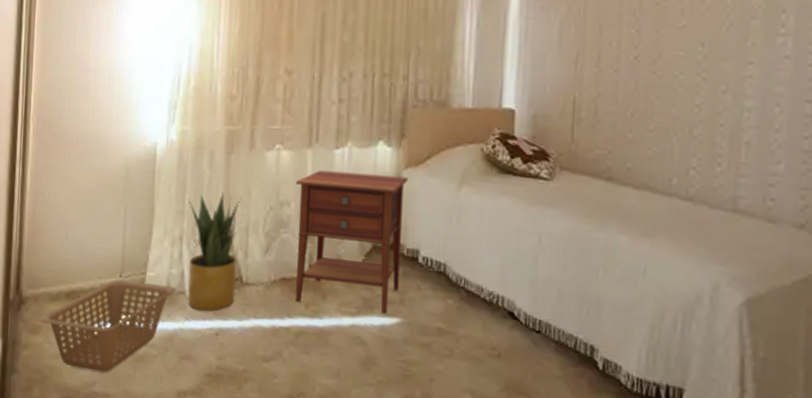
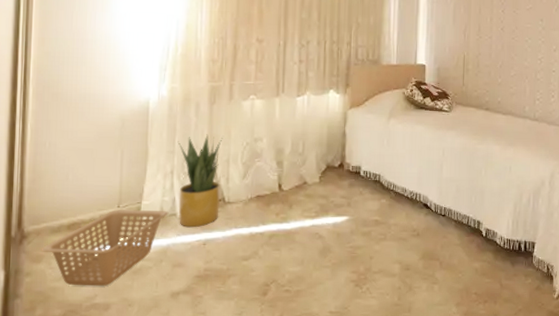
nightstand: present [296,170,409,313] -> none [267,113,352,214]

